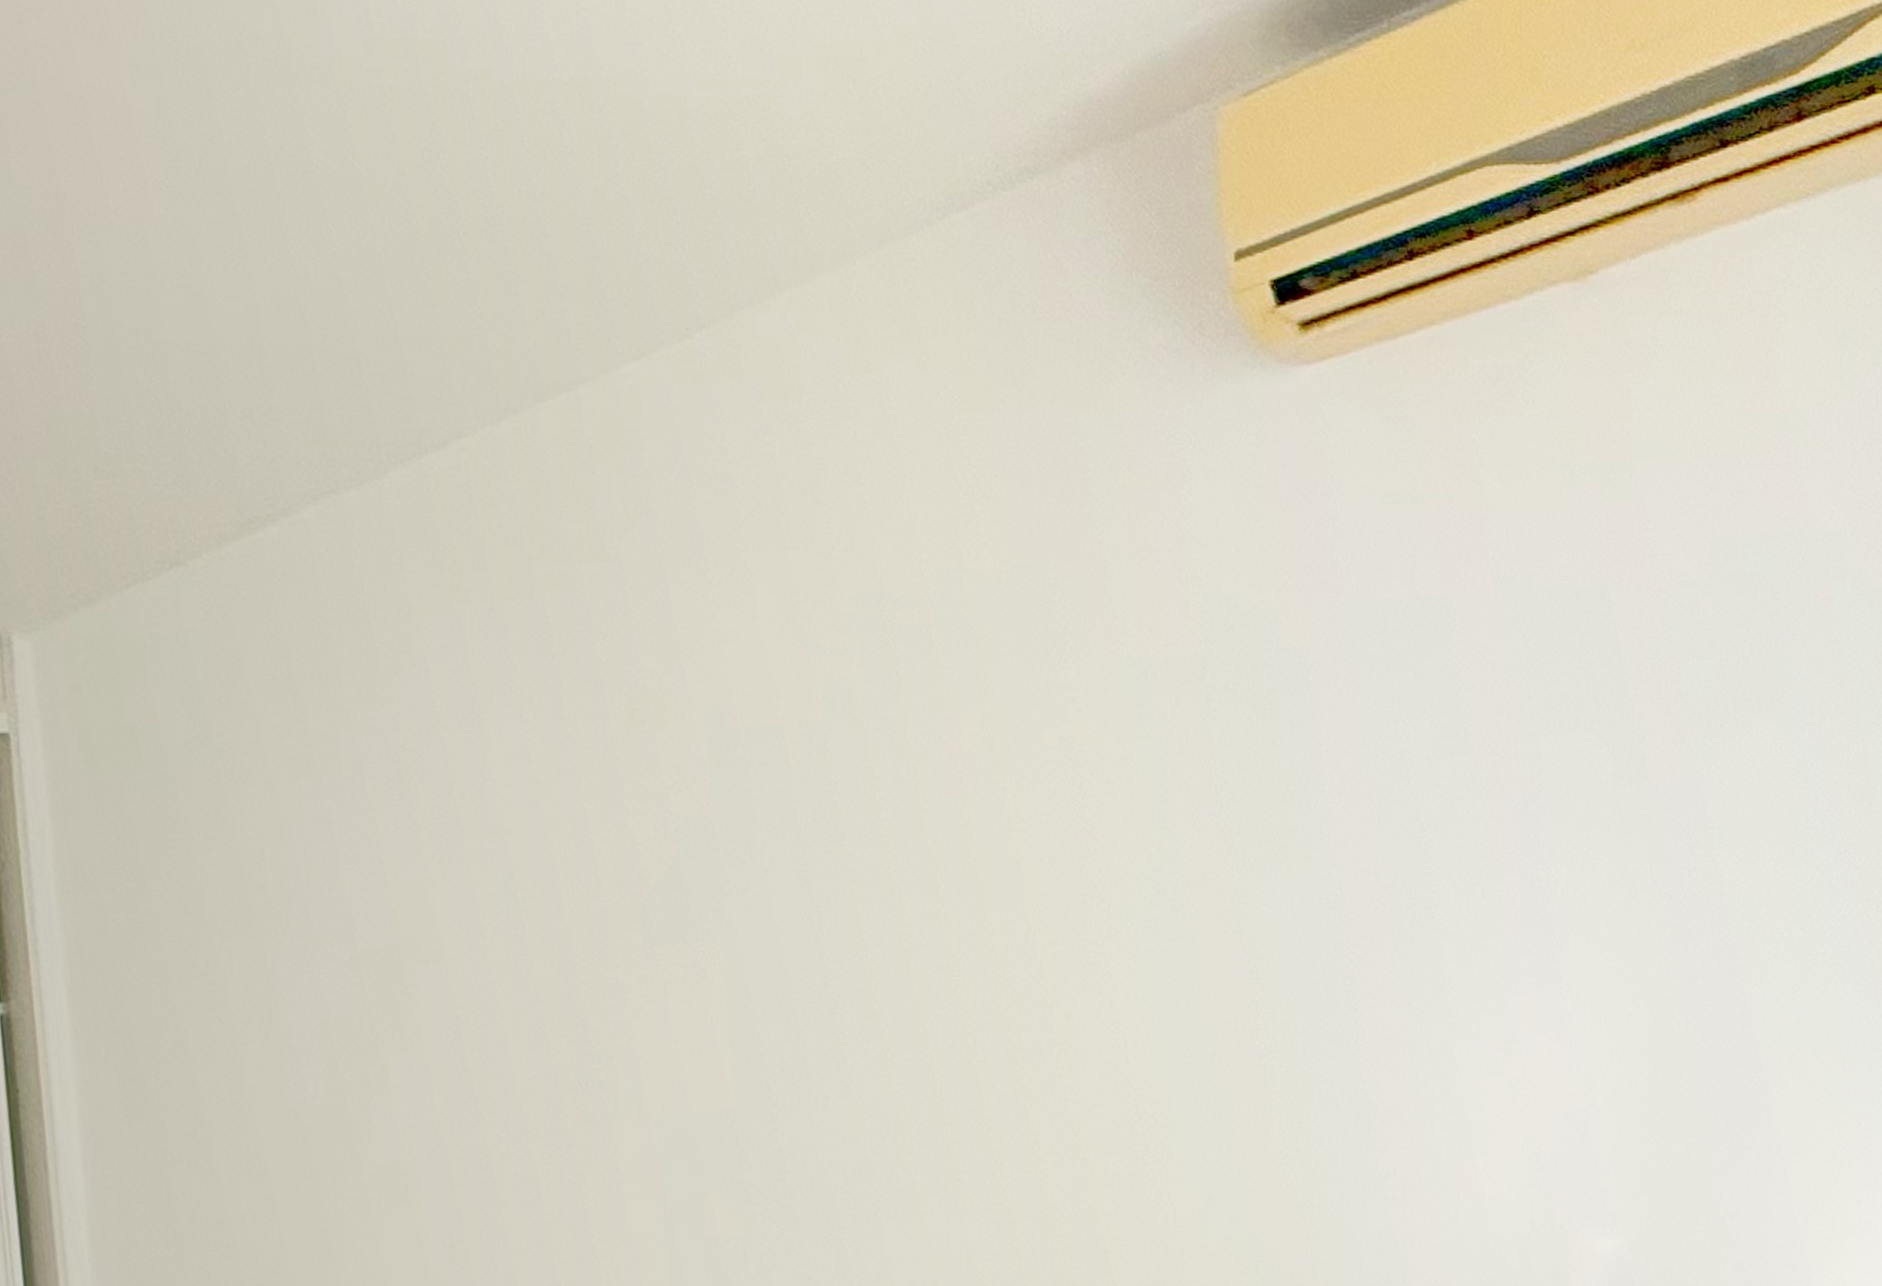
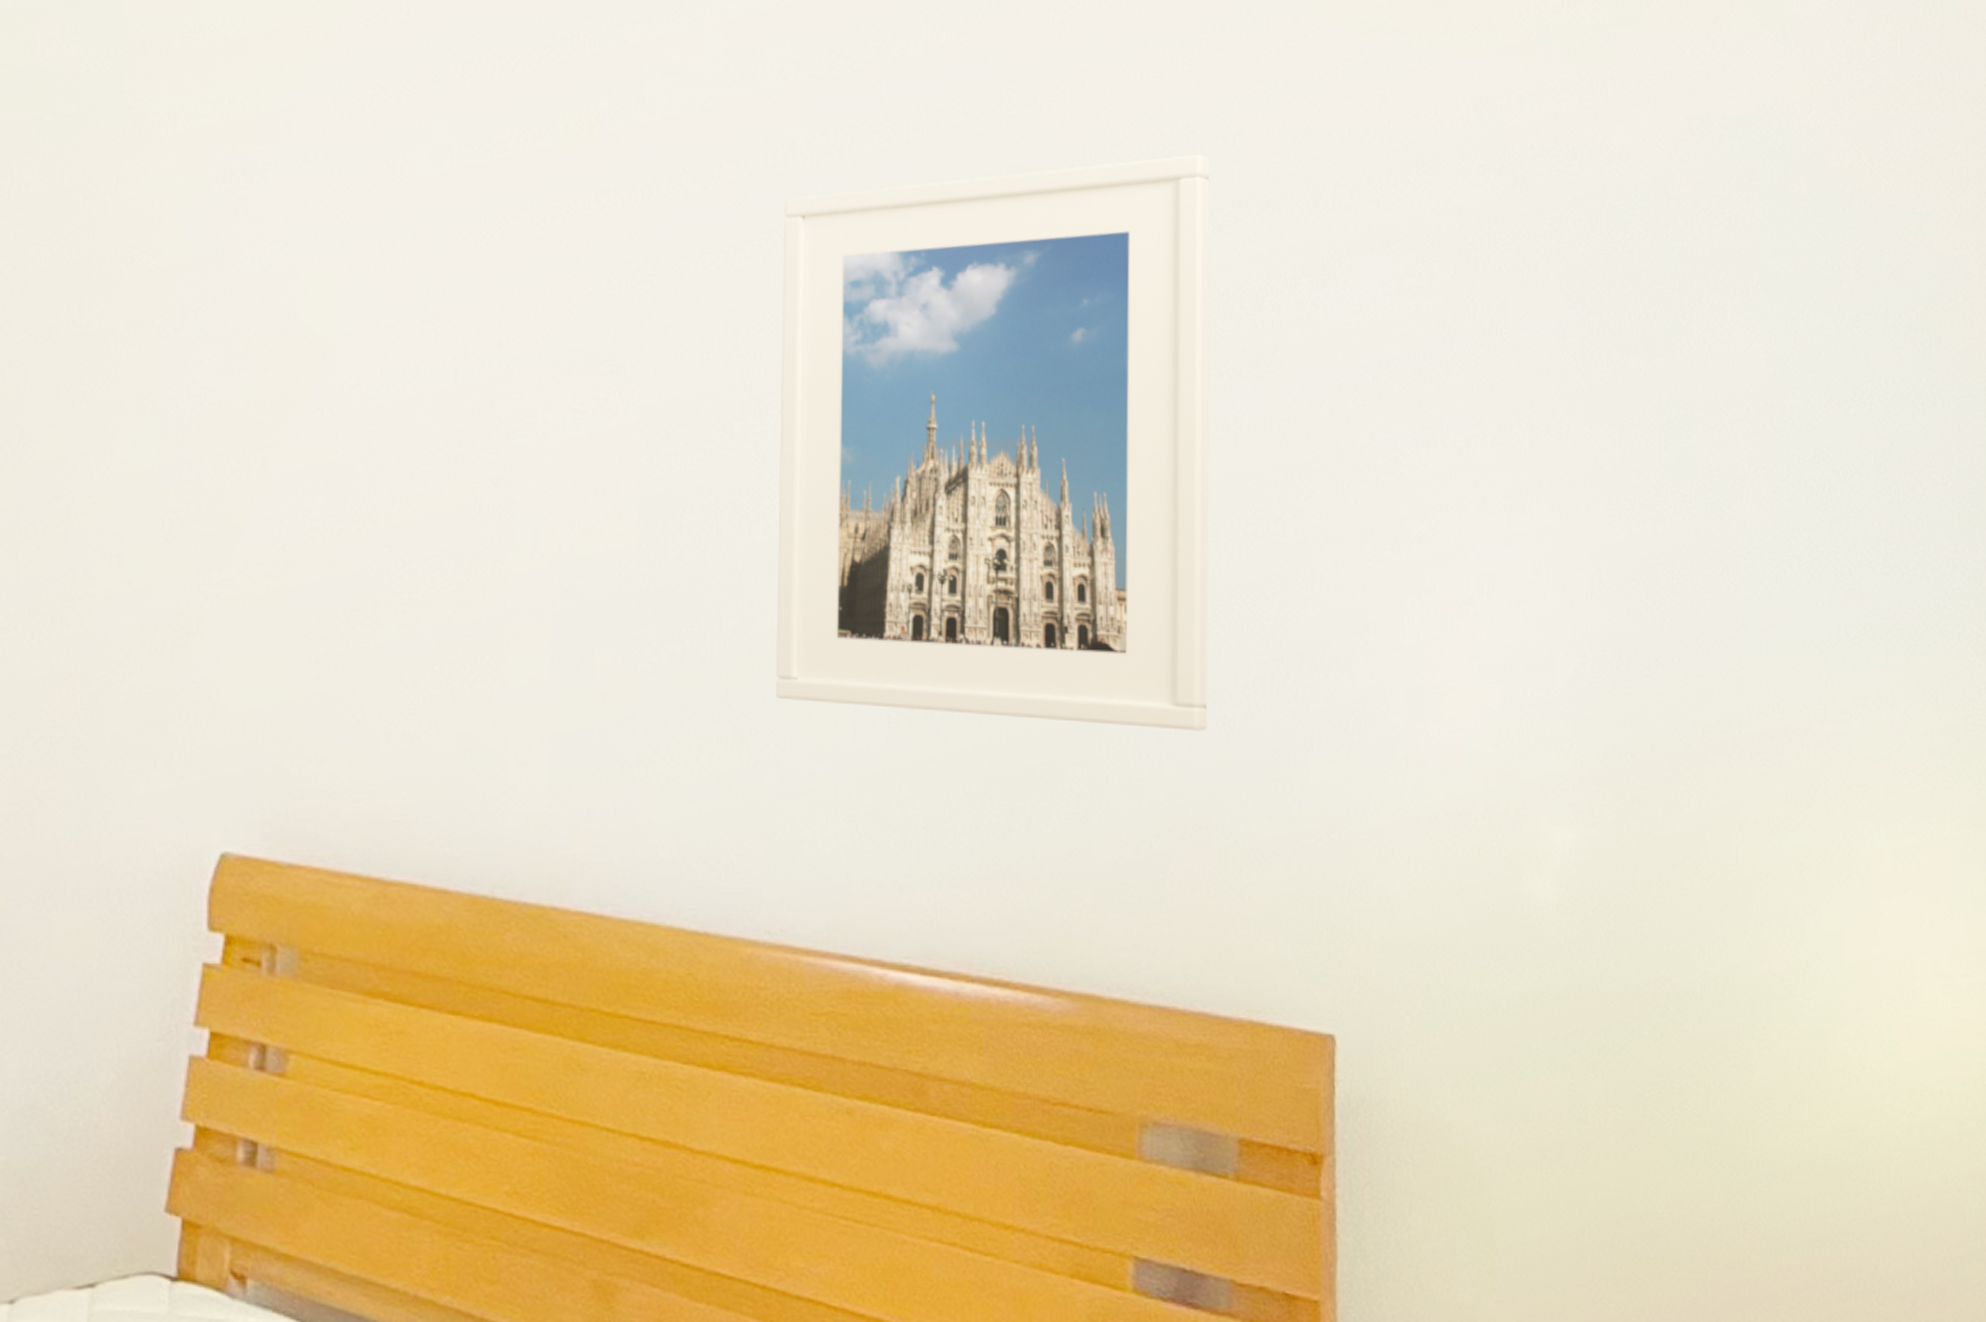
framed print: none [846,647,1273,1221] -> present [775,154,1210,731]

